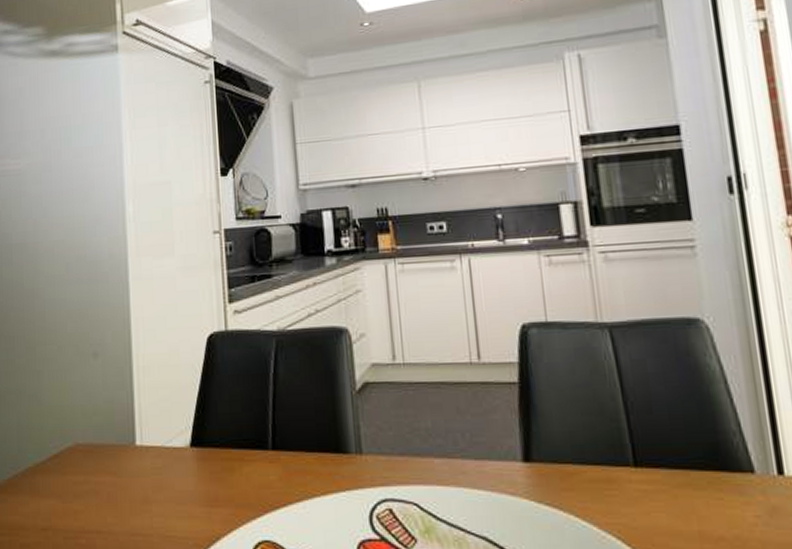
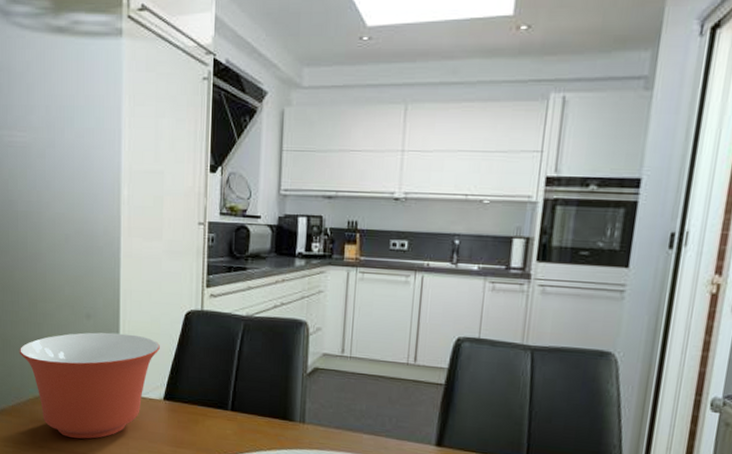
mixing bowl: none [15,370,181,513] -> present [19,332,160,439]

